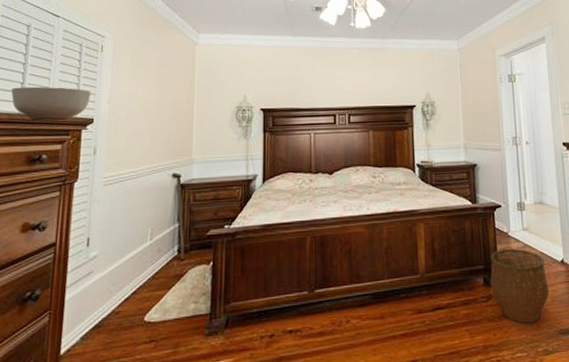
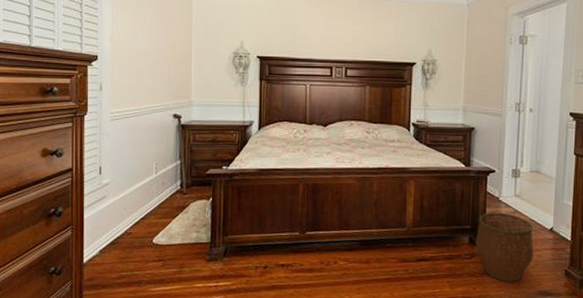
bowl: present [11,86,92,121] -> none [20,20,94,55]

